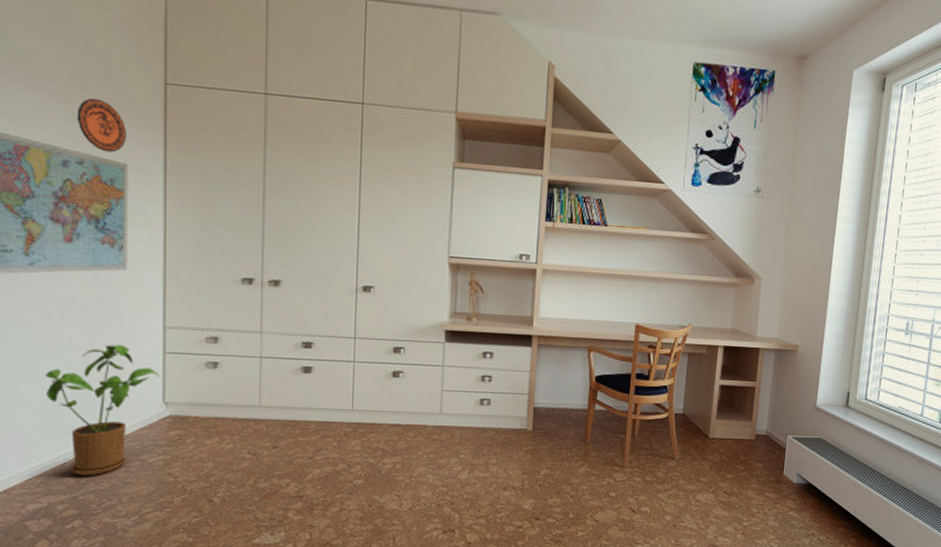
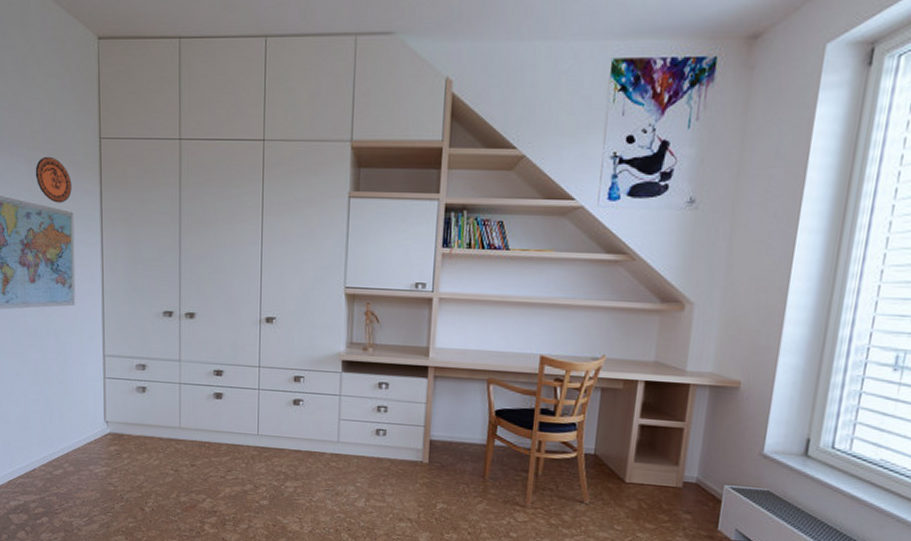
house plant: present [44,344,161,476] -> none [19,370,102,481]

